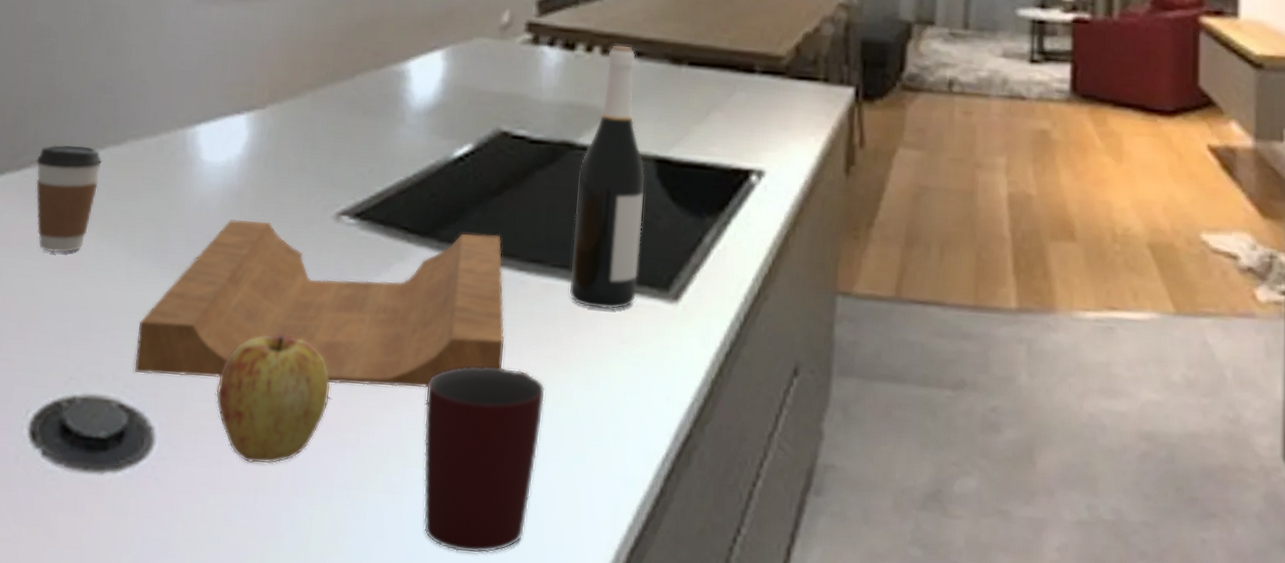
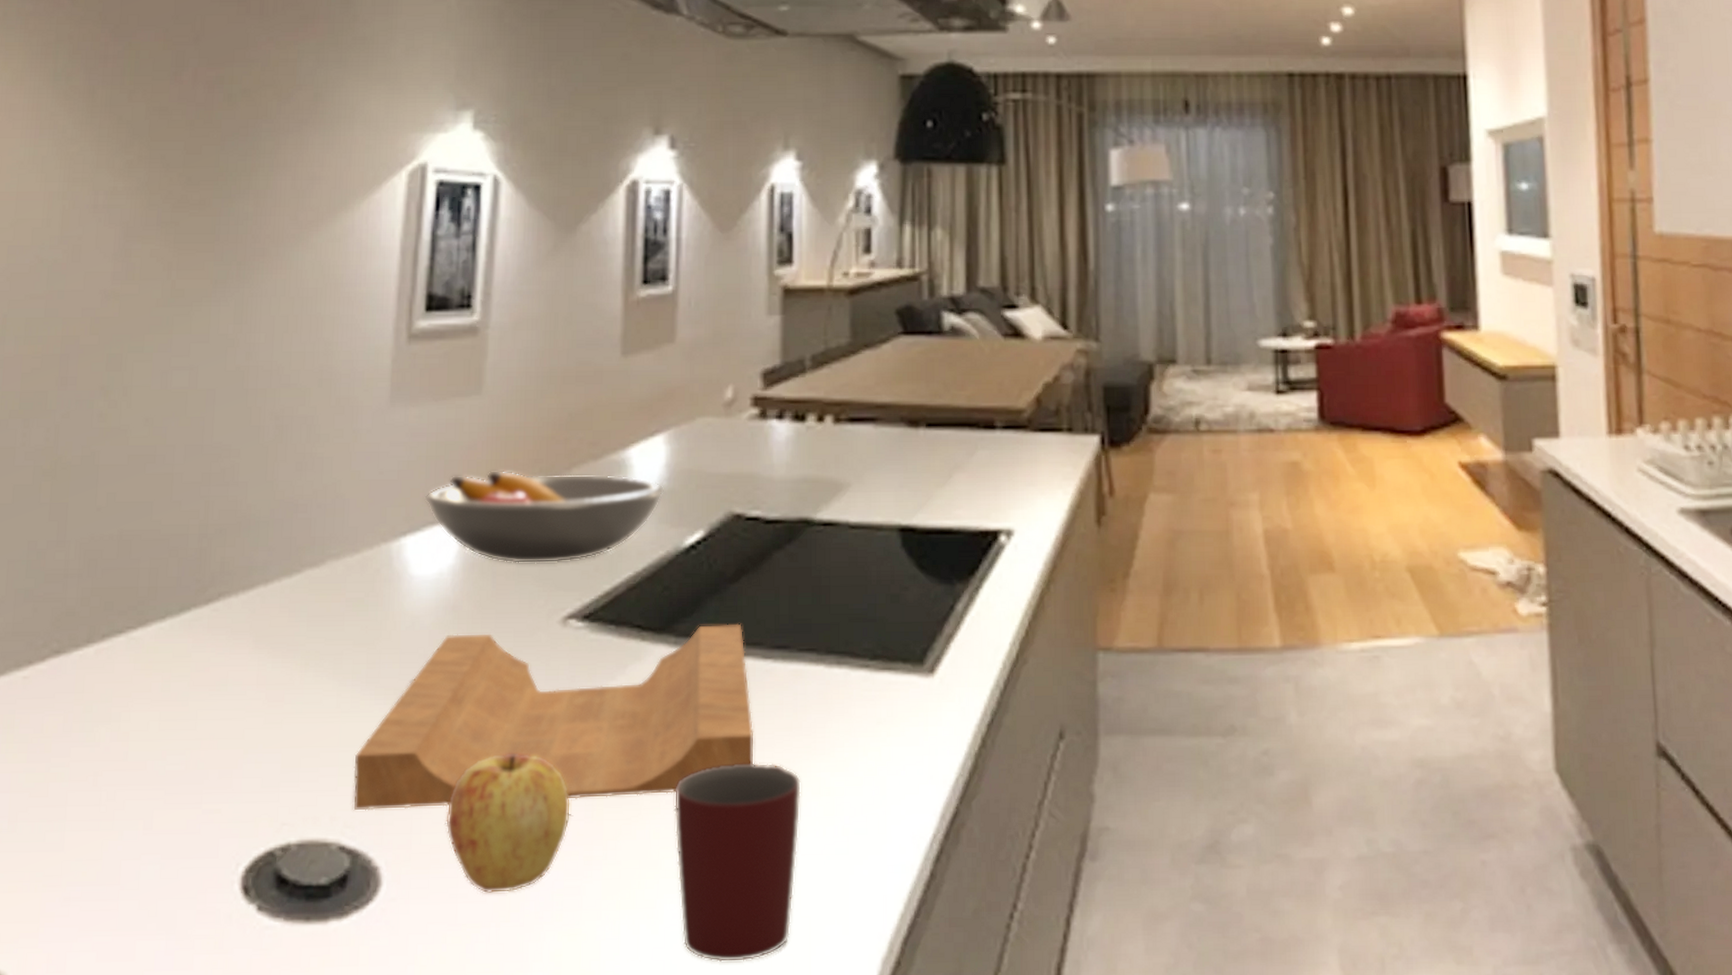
coffee cup: present [35,144,103,253] -> none [226,571,300,691]
fruit bowl: none [219,70,440,162] -> present [424,470,665,564]
wine bottle: present [569,45,646,310] -> none [819,412,891,691]

